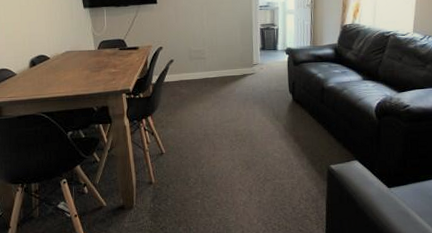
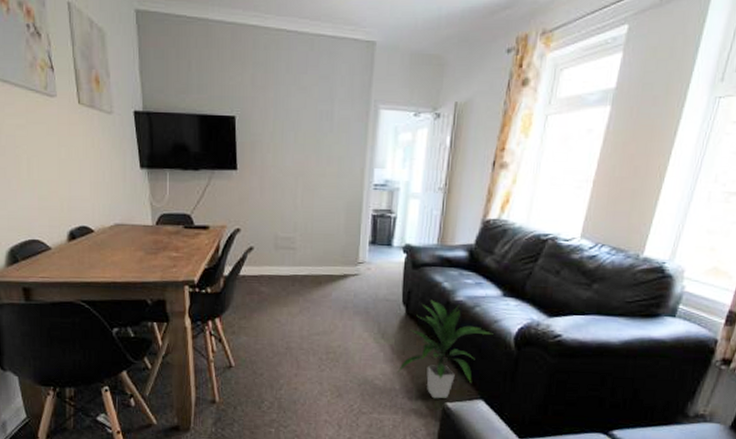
indoor plant: none [290,87,359,163] -> present [397,299,494,399]

